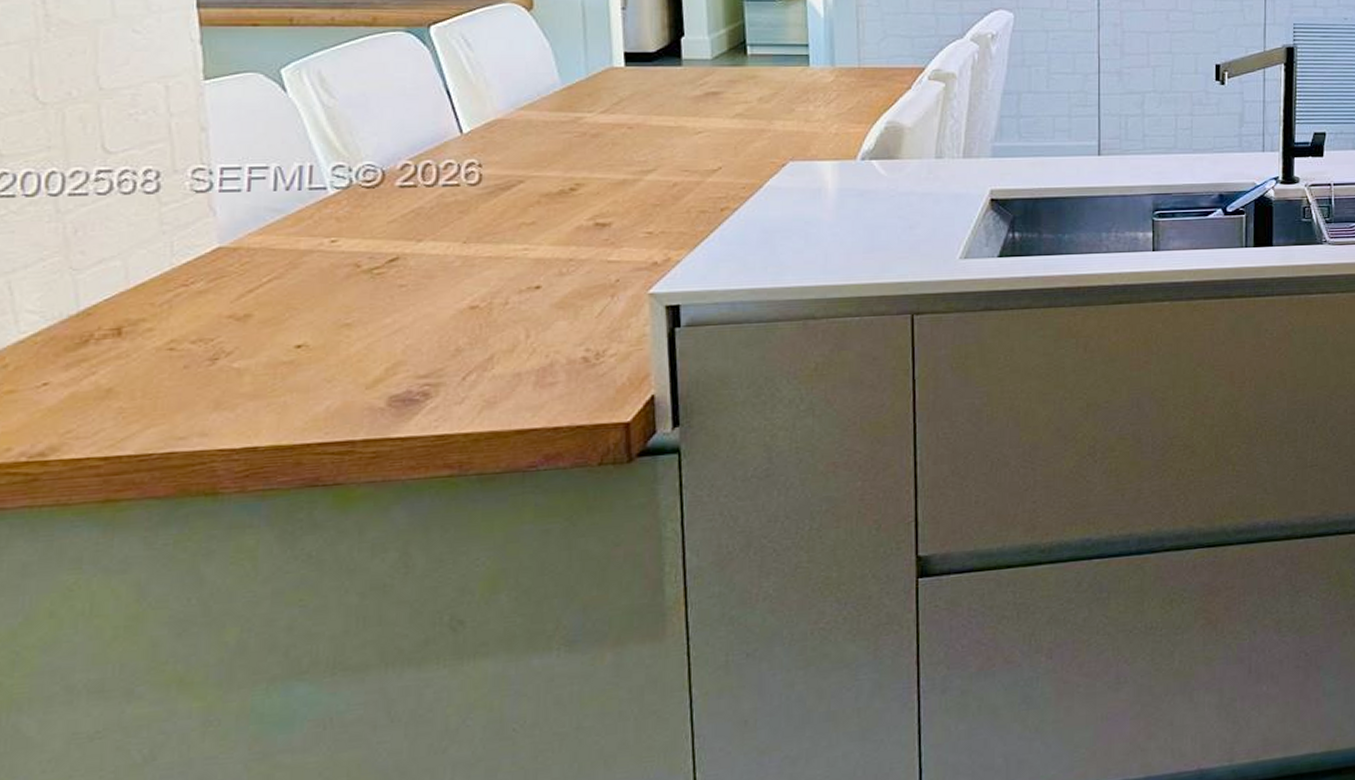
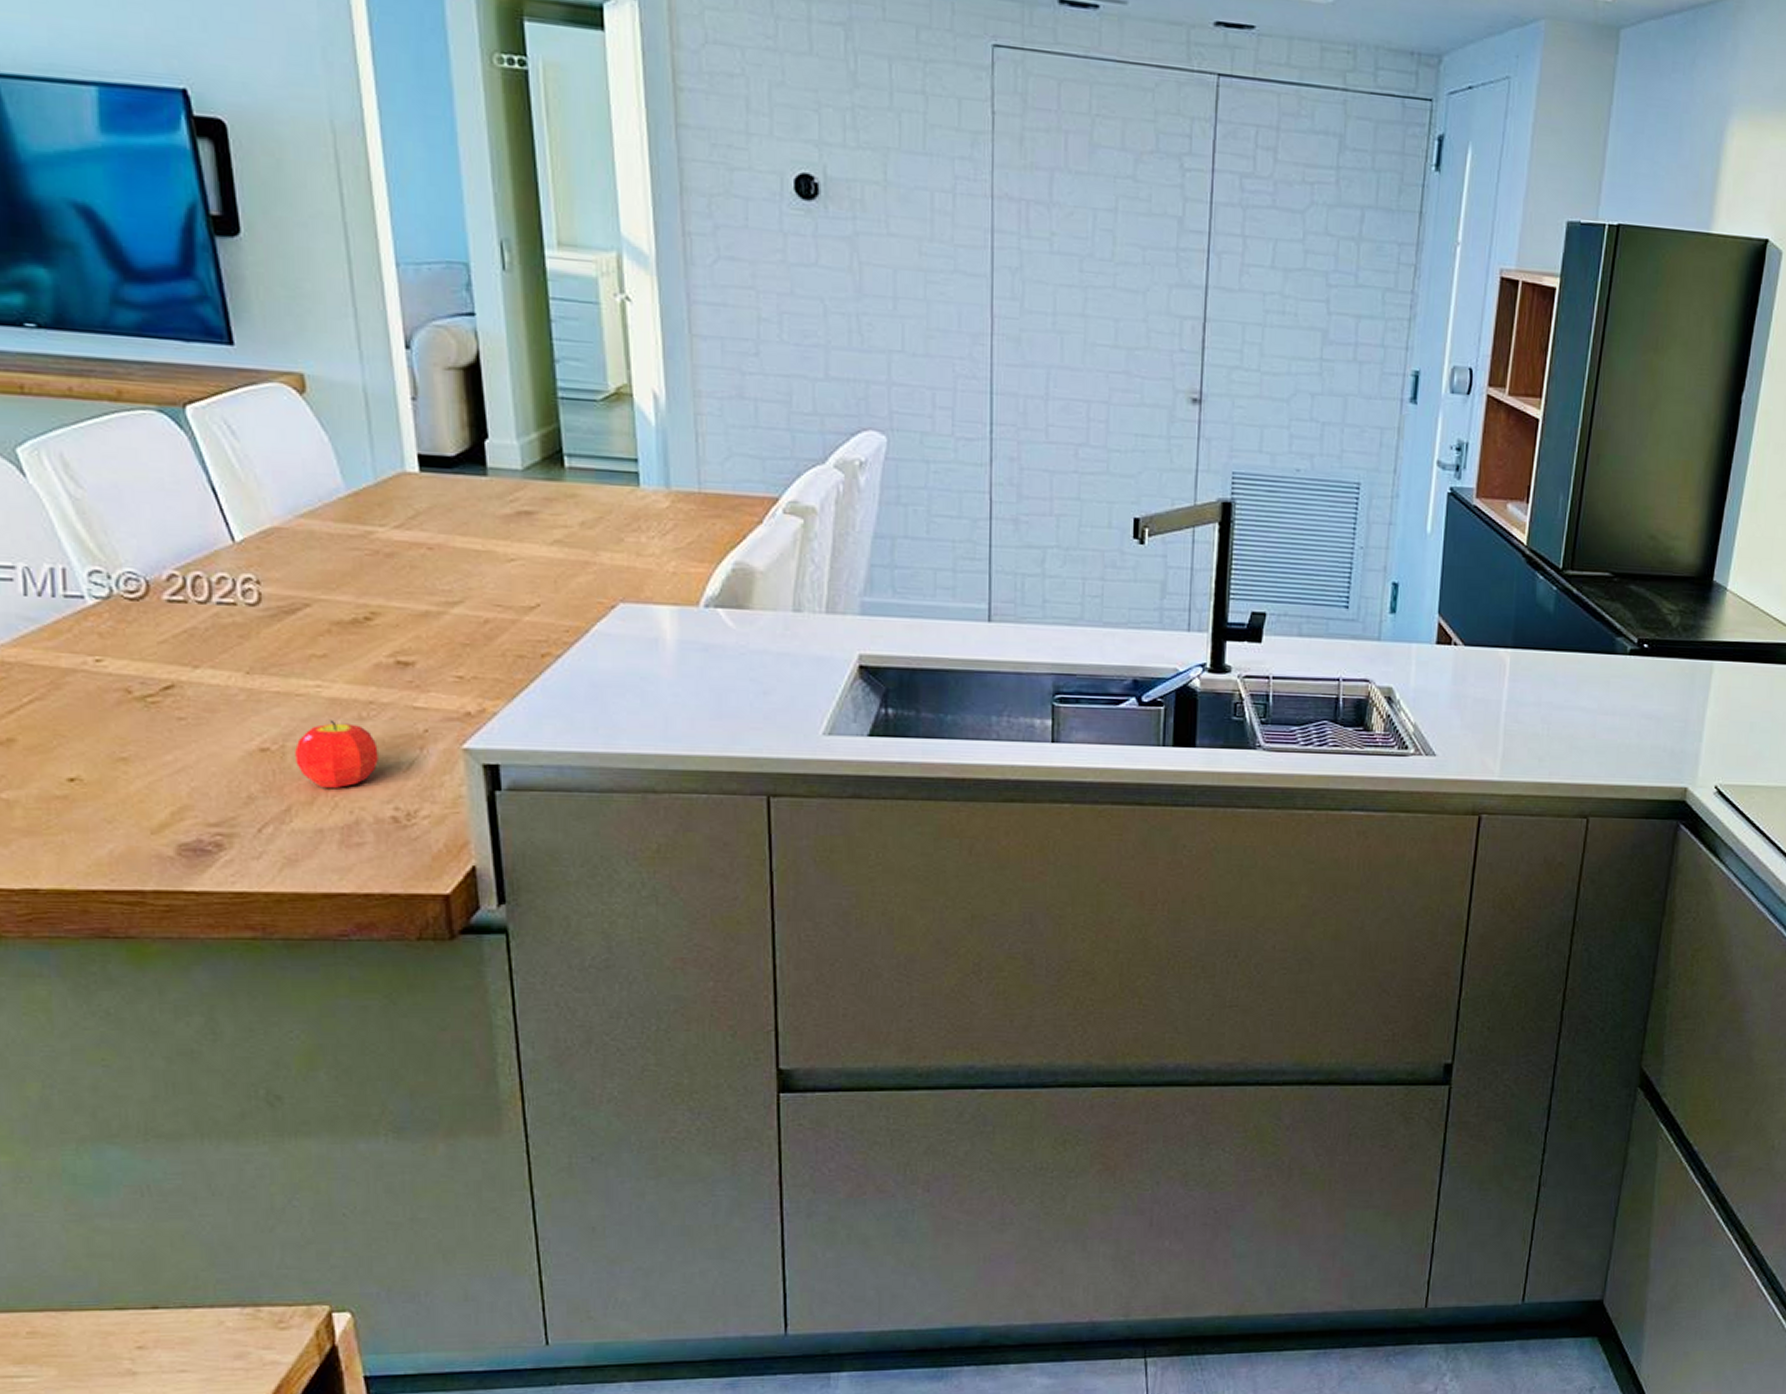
fruit: none [501,277,574,336] -> present [295,719,378,788]

